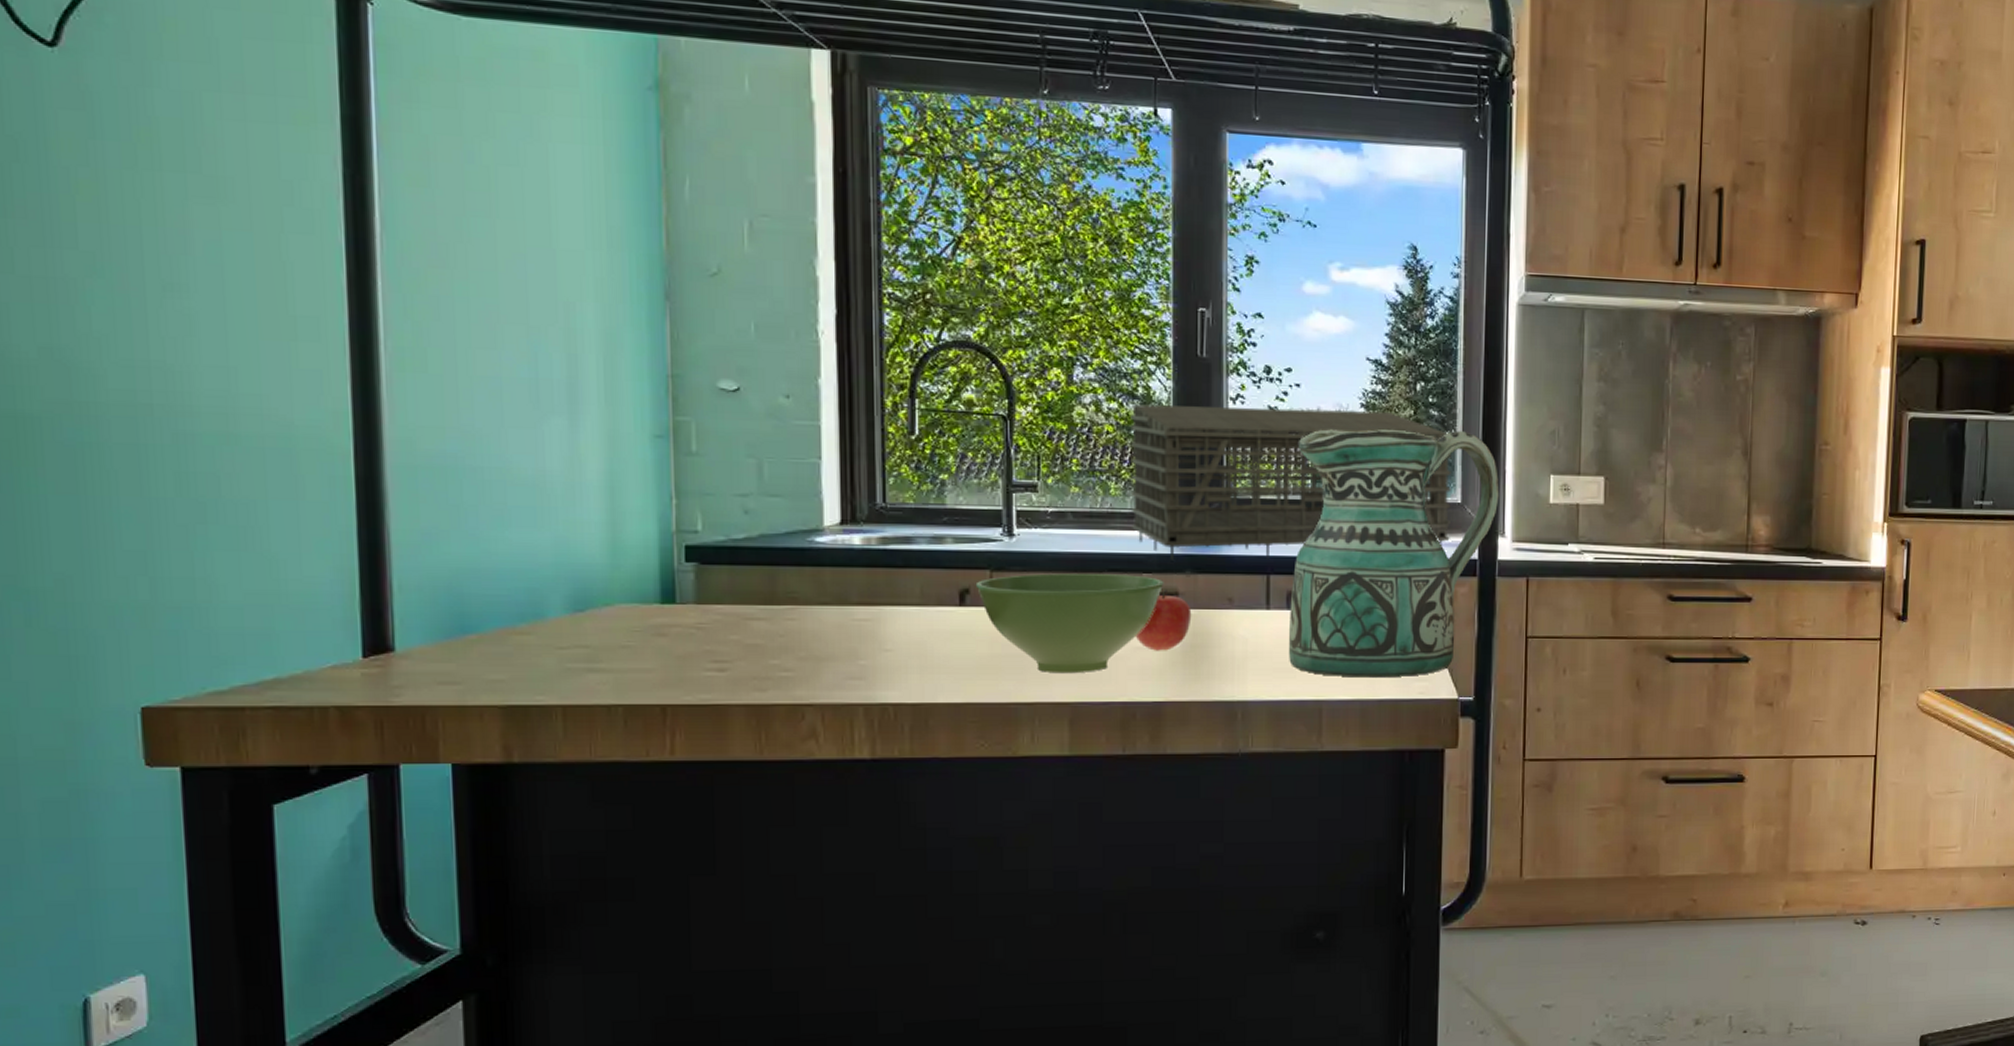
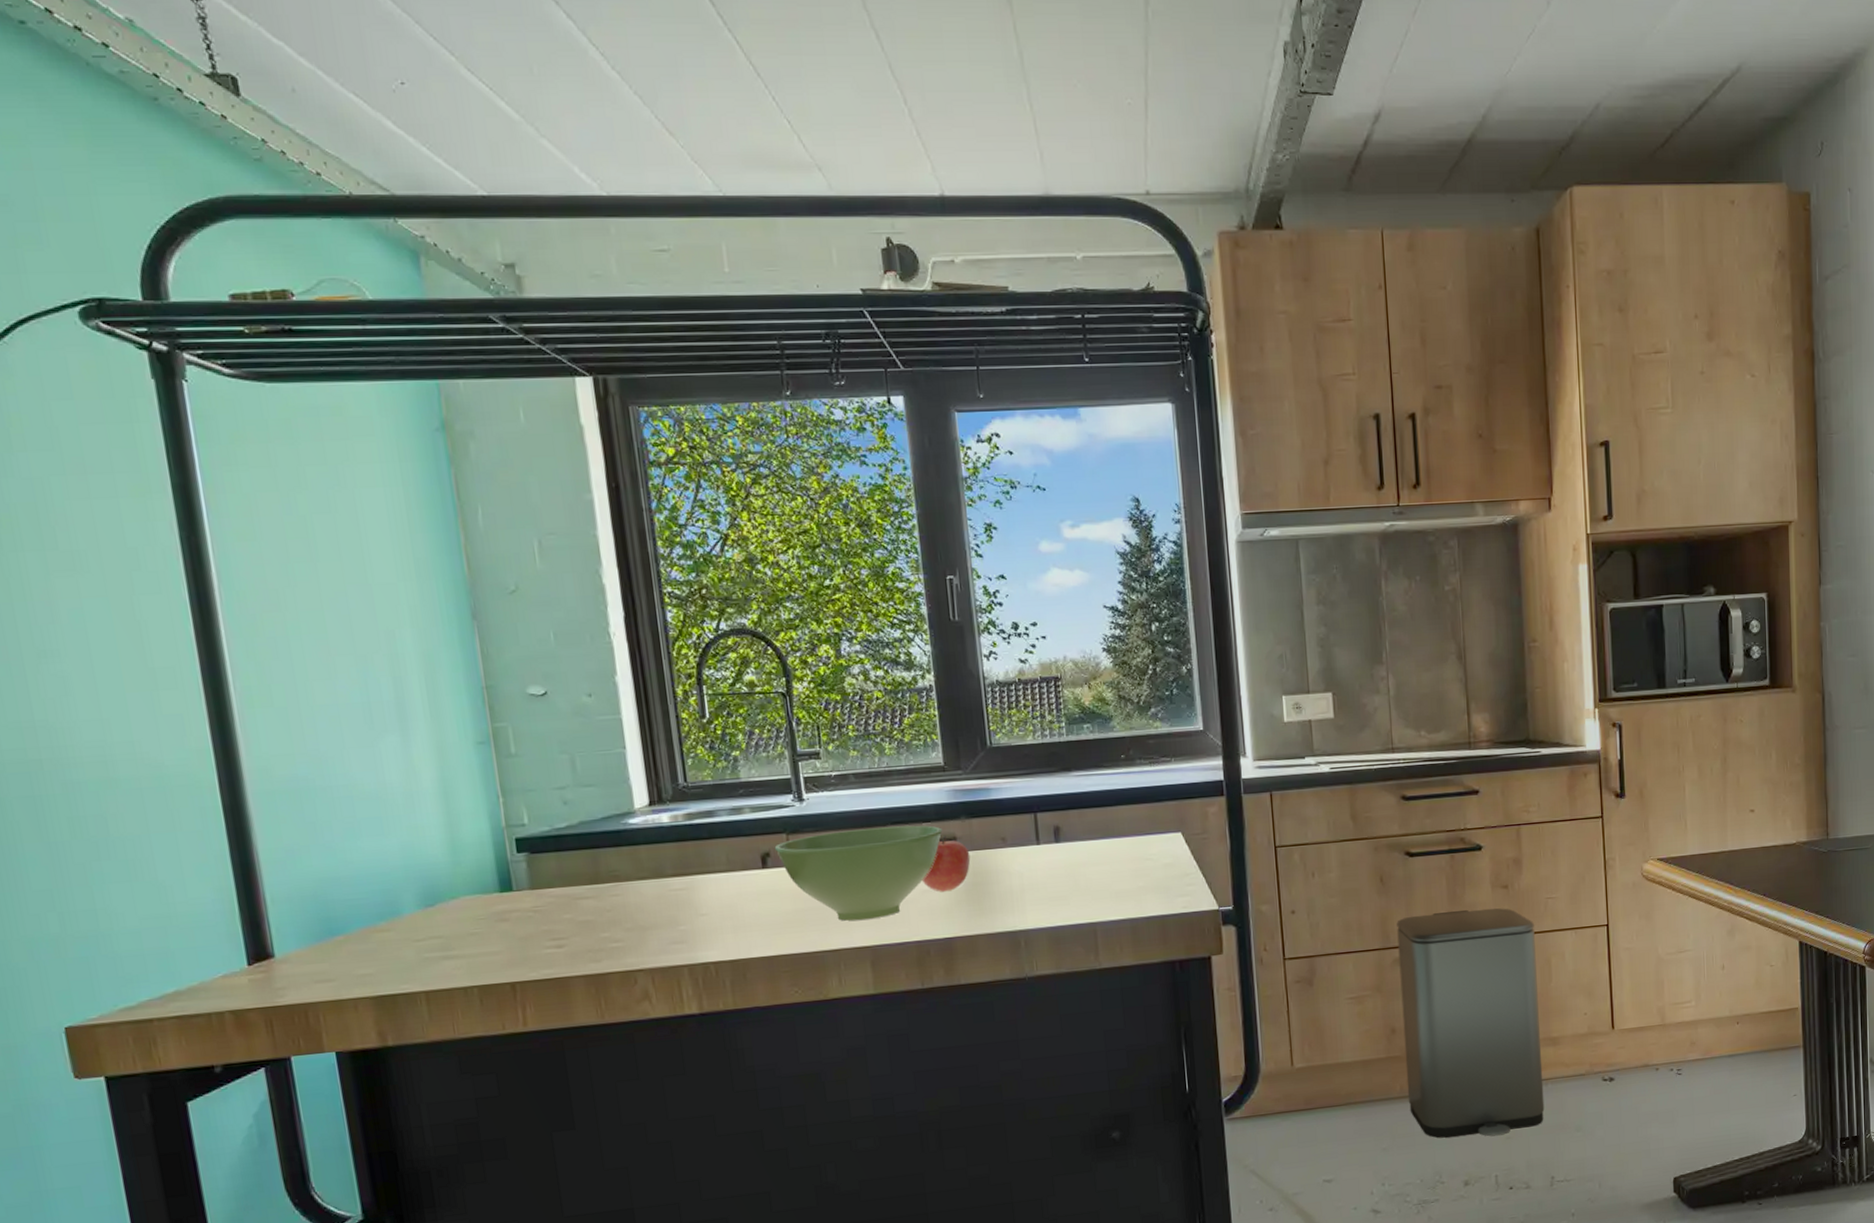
dish rack: present [1130,404,1452,561] -> none [896,654,1197,809]
ceramic pitcher: present [1289,429,1500,678] -> none [1049,664,1238,900]
pedal bin: none [1643,724,1797,974] -> present [1397,907,1545,1138]

